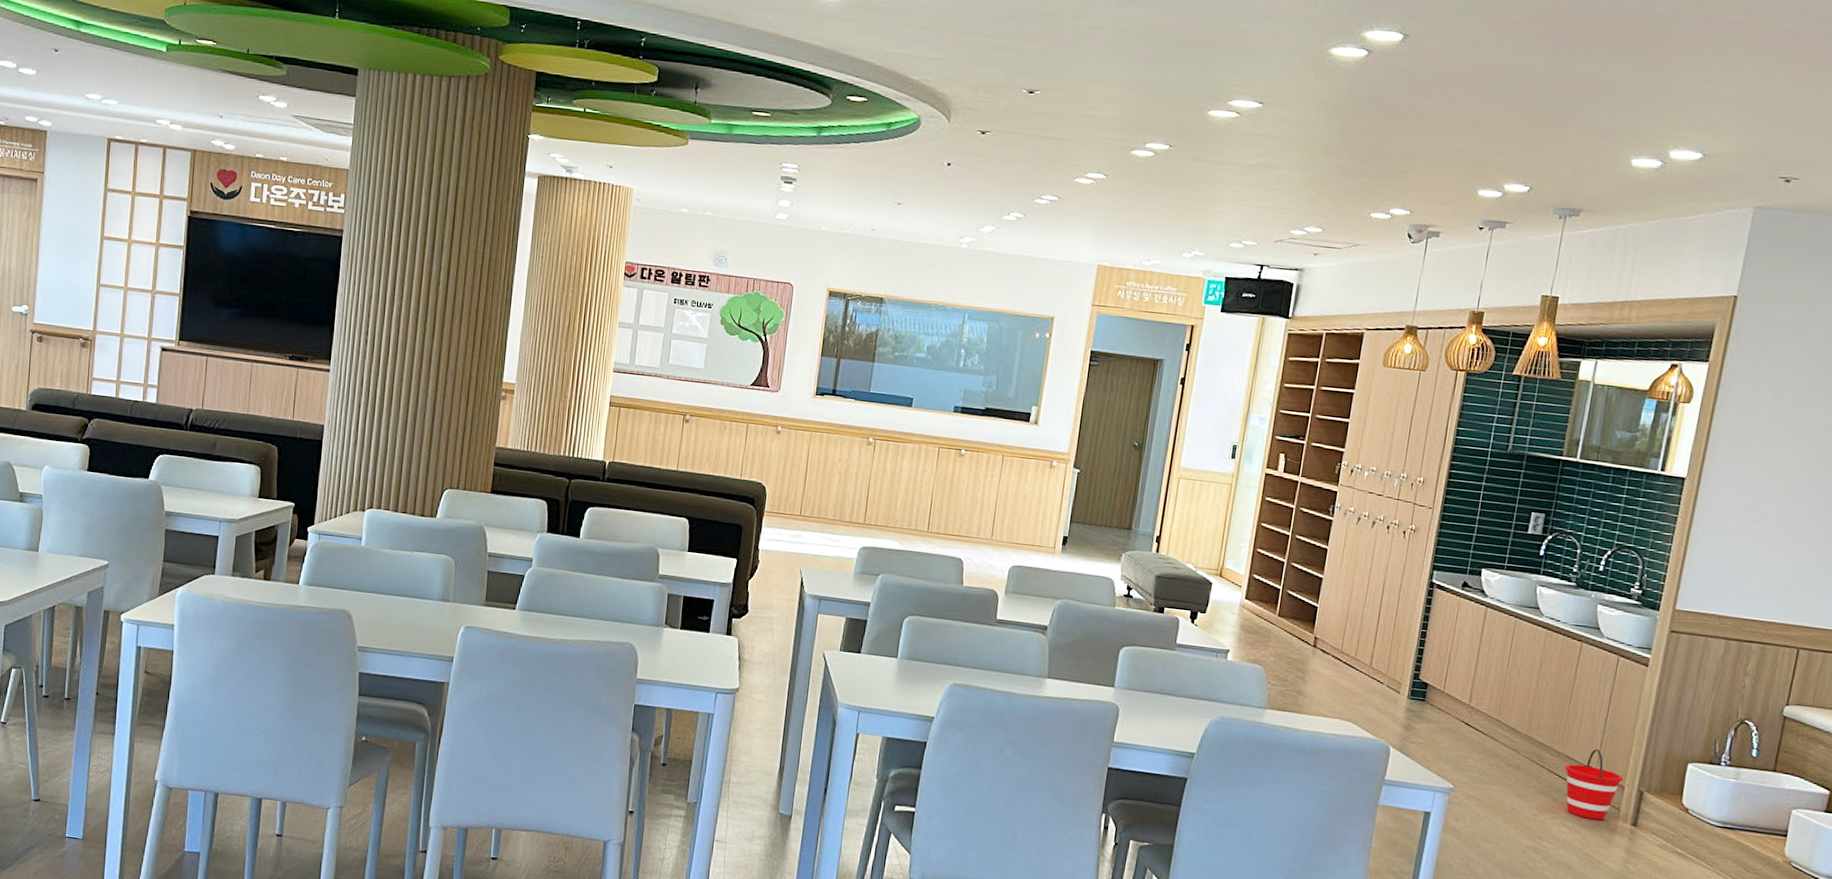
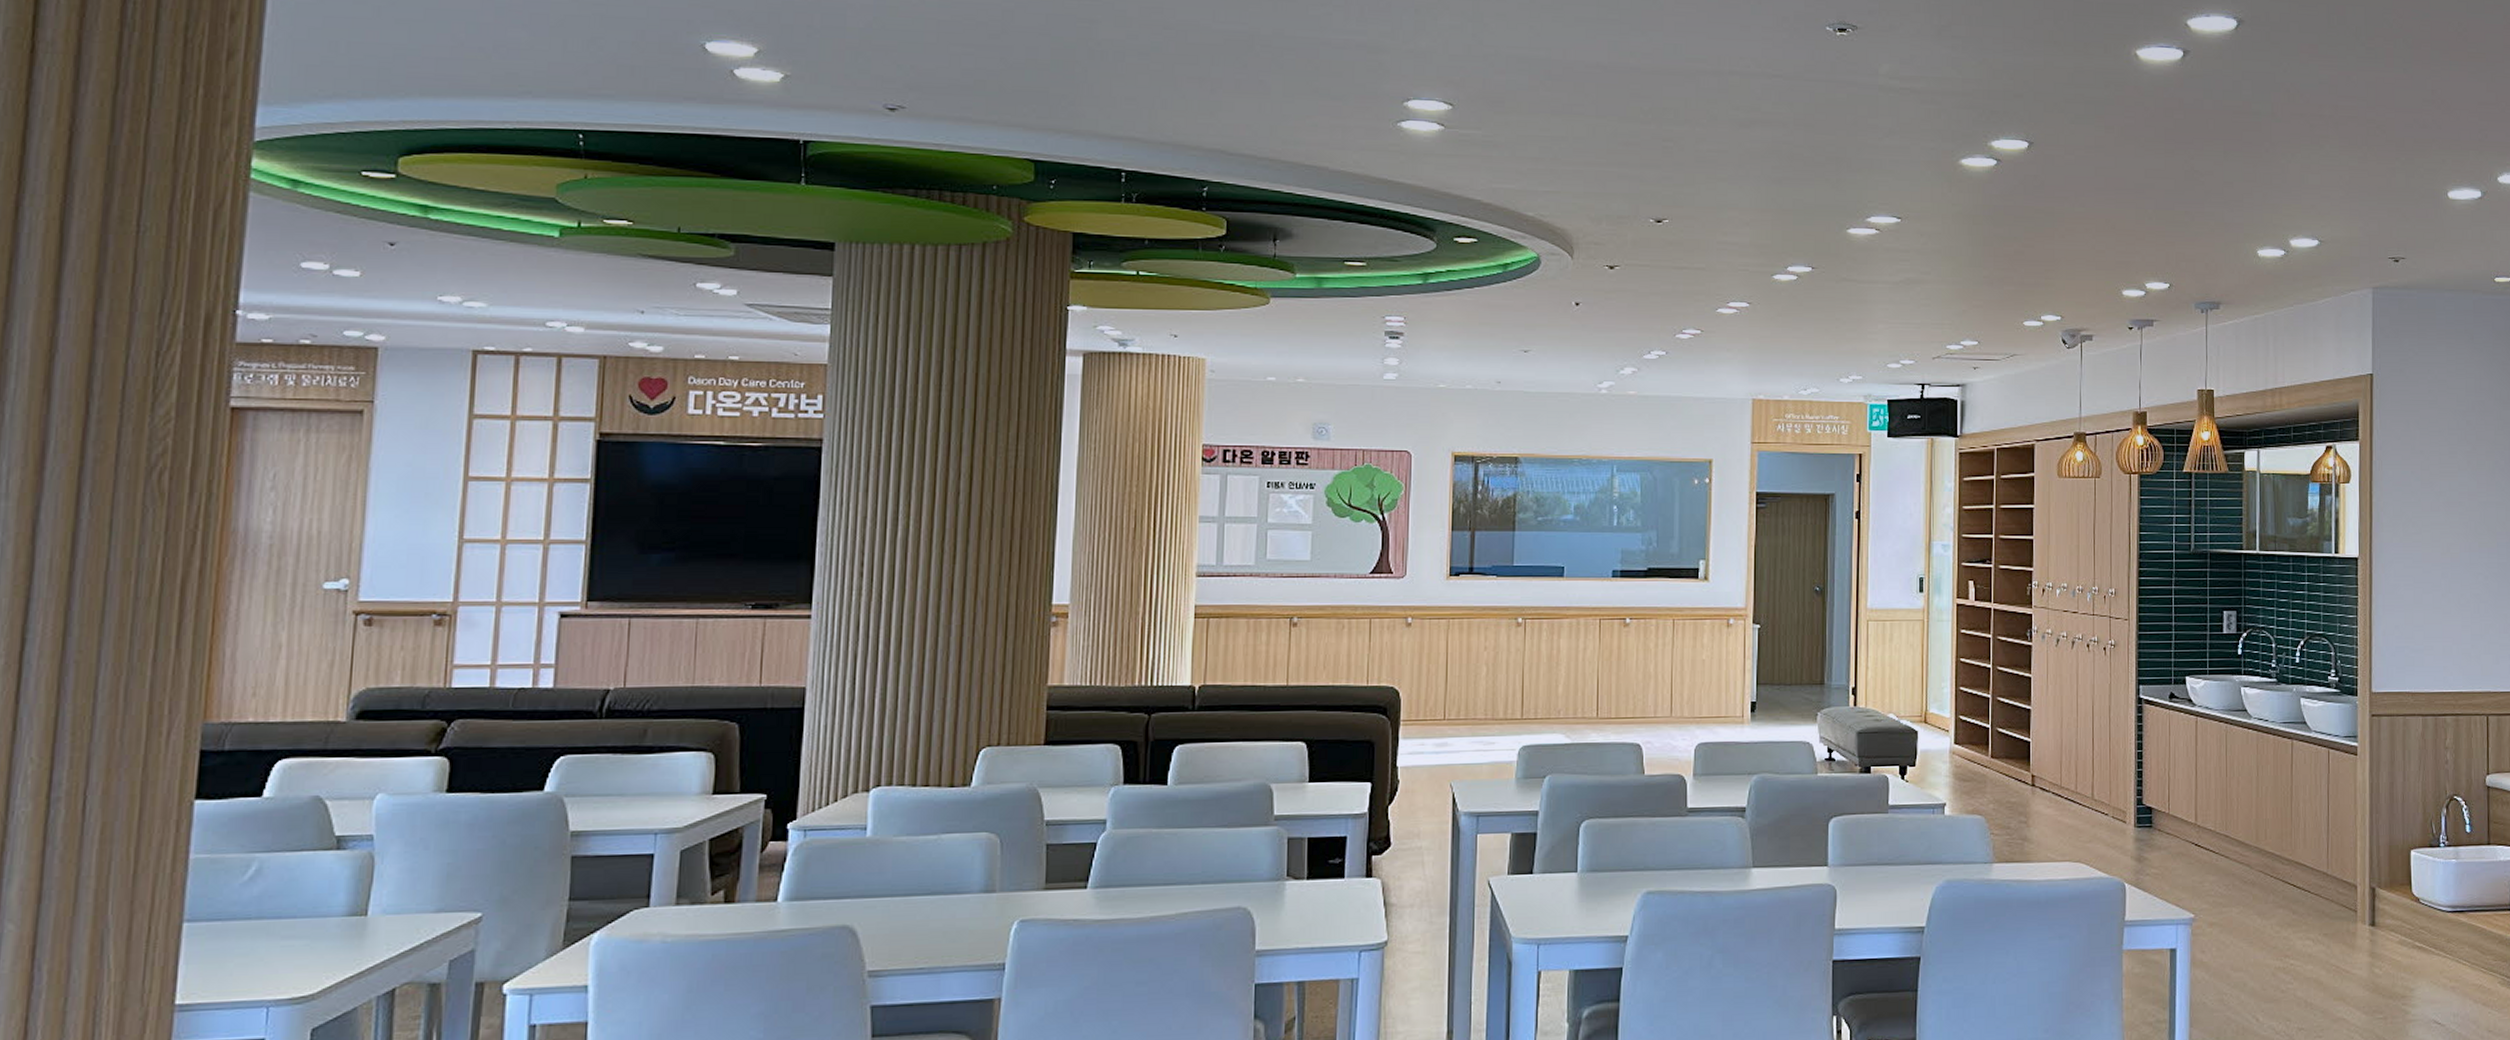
bucket: present [1565,749,1624,820] -> none [2298,851,2355,927]

